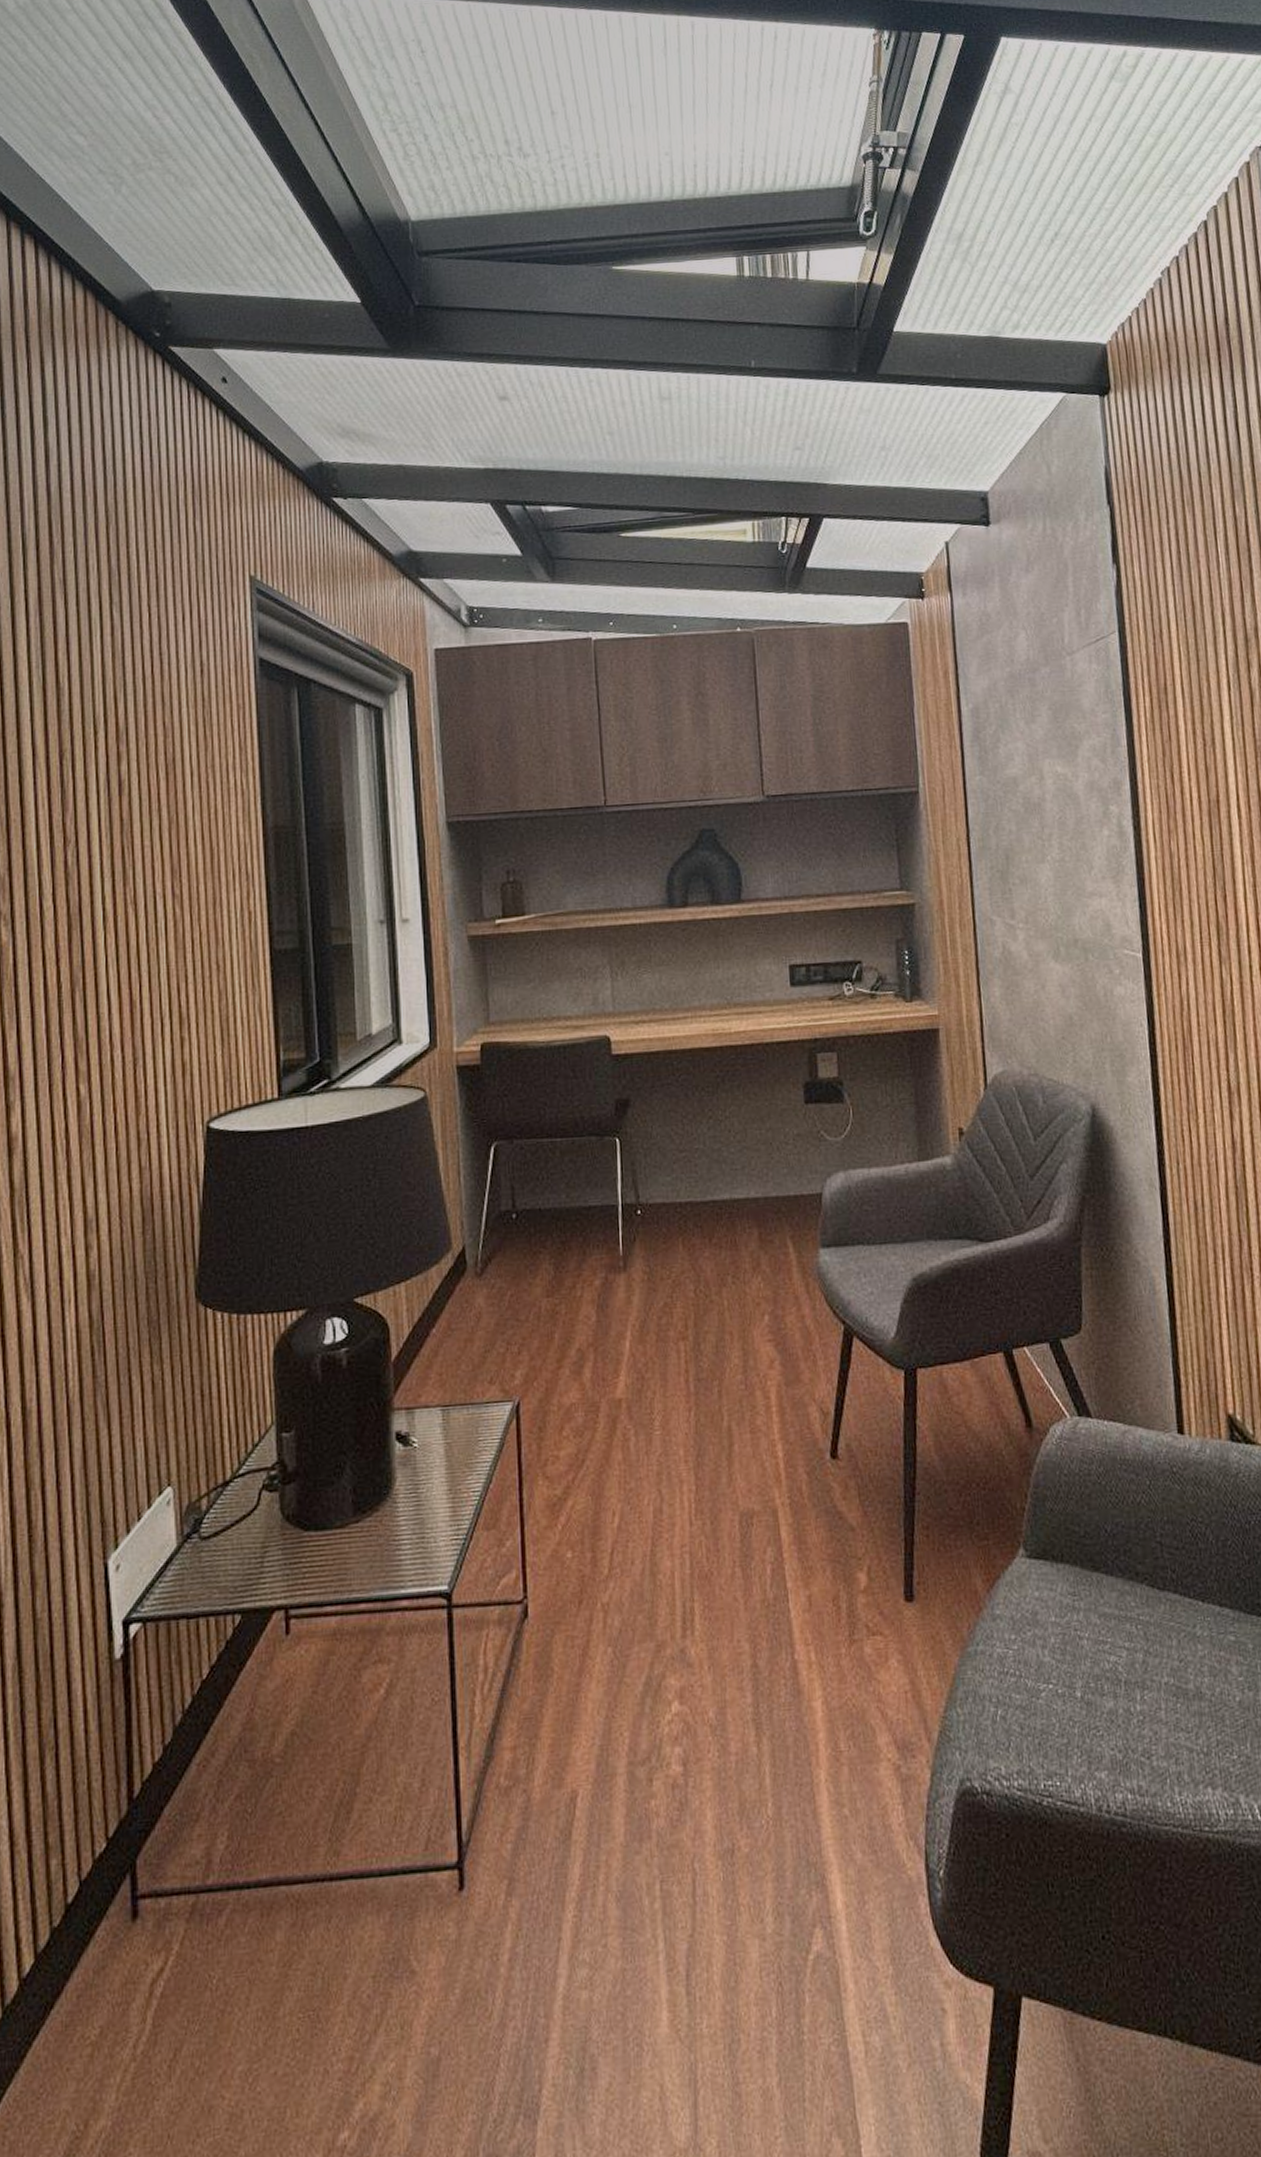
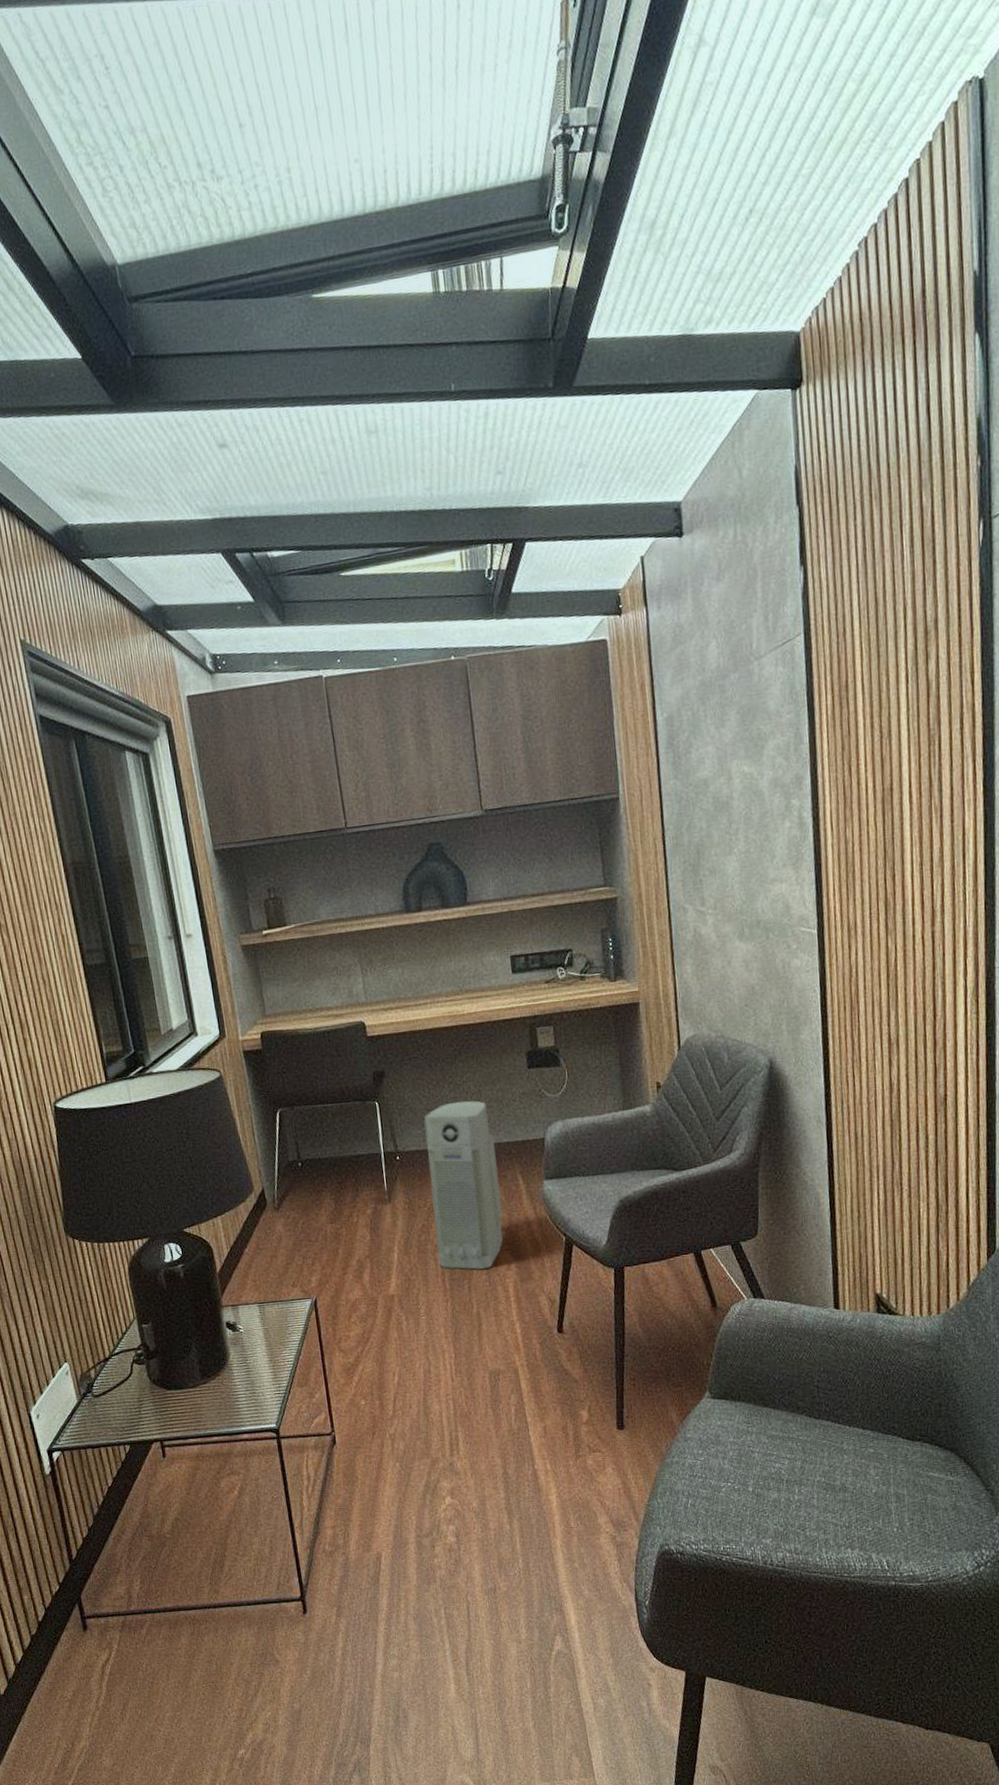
air purifier: none [675,1141,766,1367] -> present [424,1100,503,1270]

